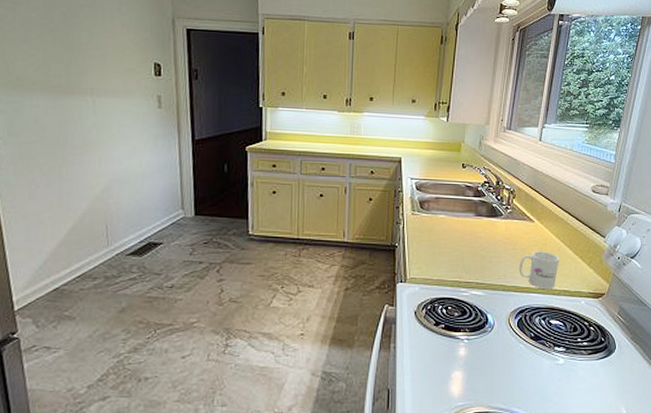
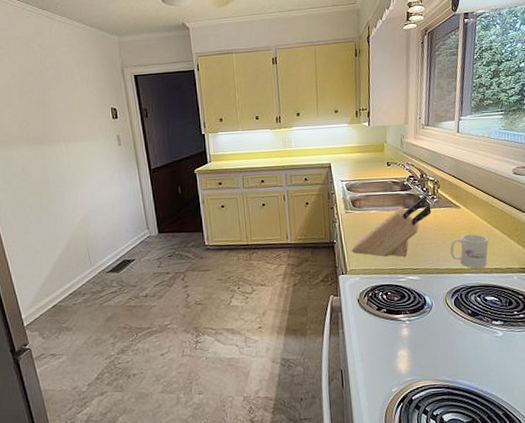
knife block: none [414,204,504,270] -> present [352,195,432,258]

